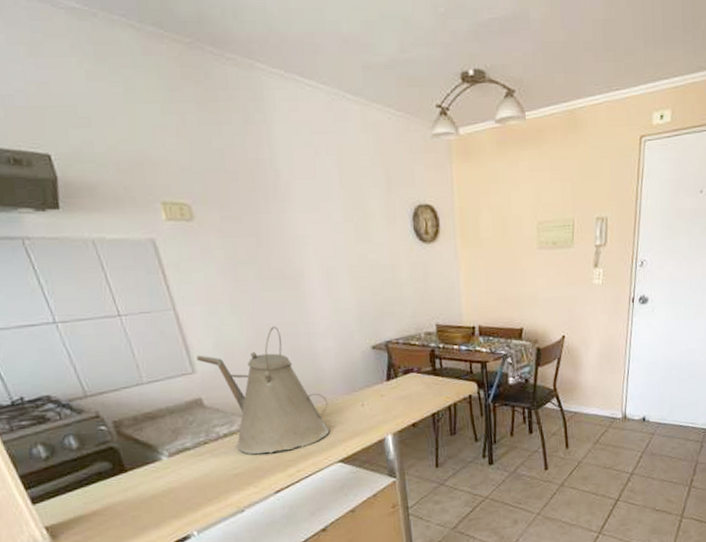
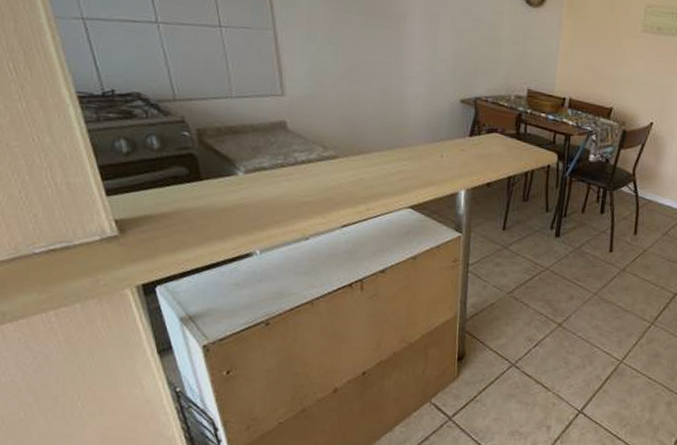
kettle: present [196,326,330,455] -> none [288,63,408,188]

